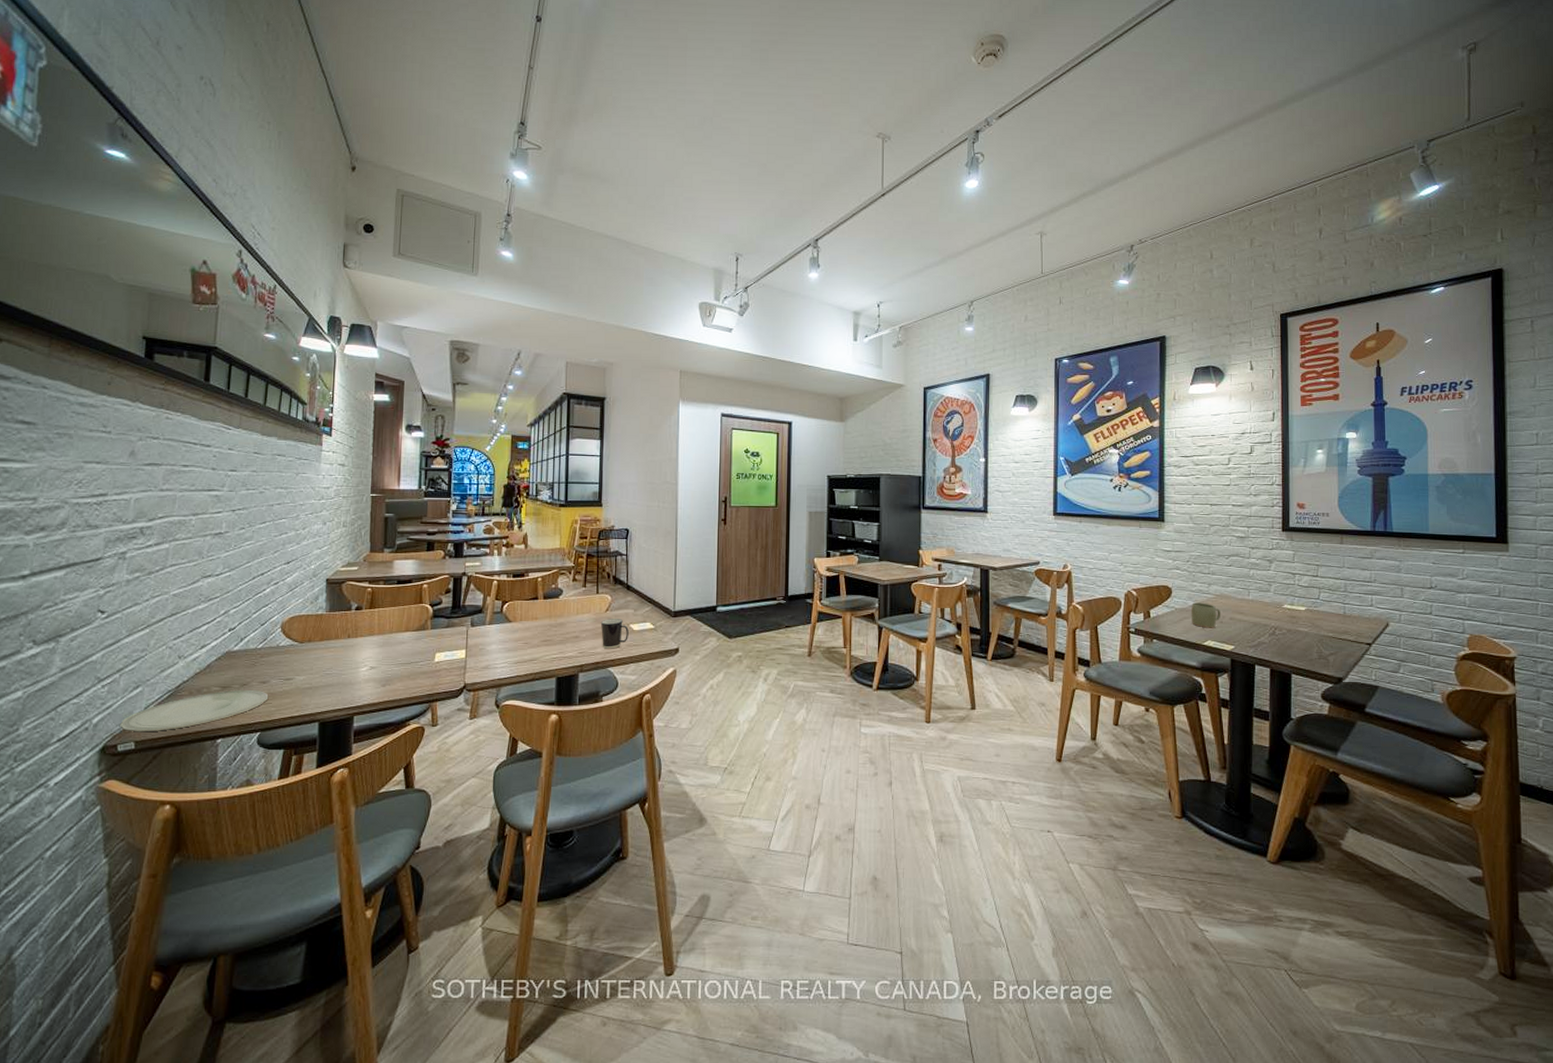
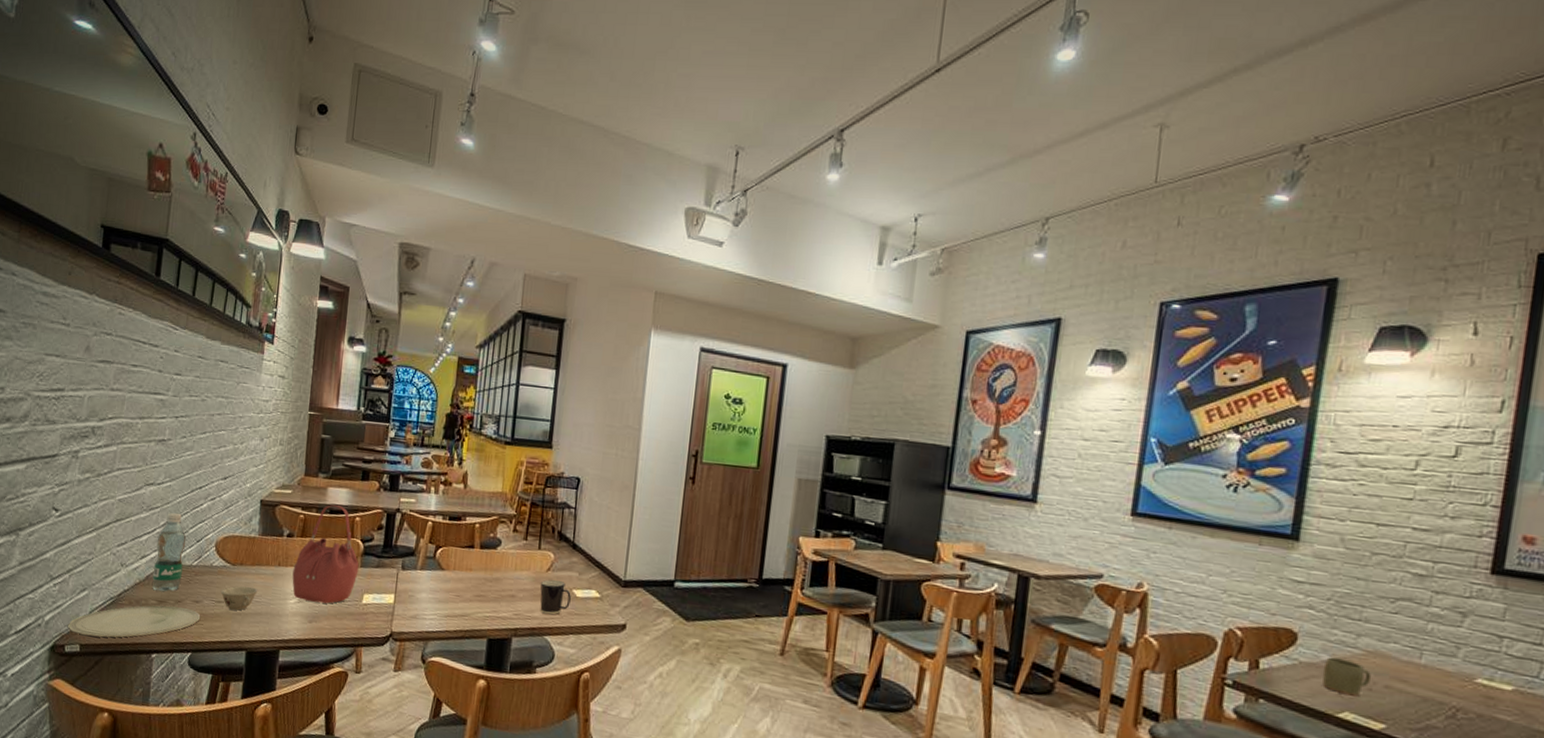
bottle: none [213,600,250,679] -> present [151,512,187,593]
teacup: none [289,661,328,686] -> present [220,586,258,611]
handbag: none [363,576,429,667] -> present [292,505,359,604]

